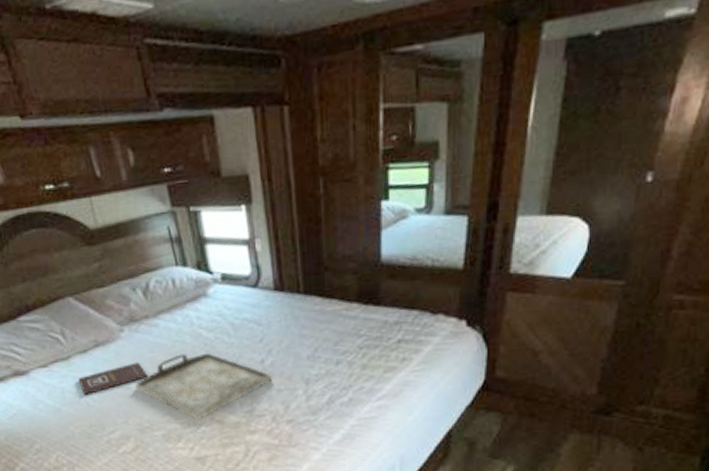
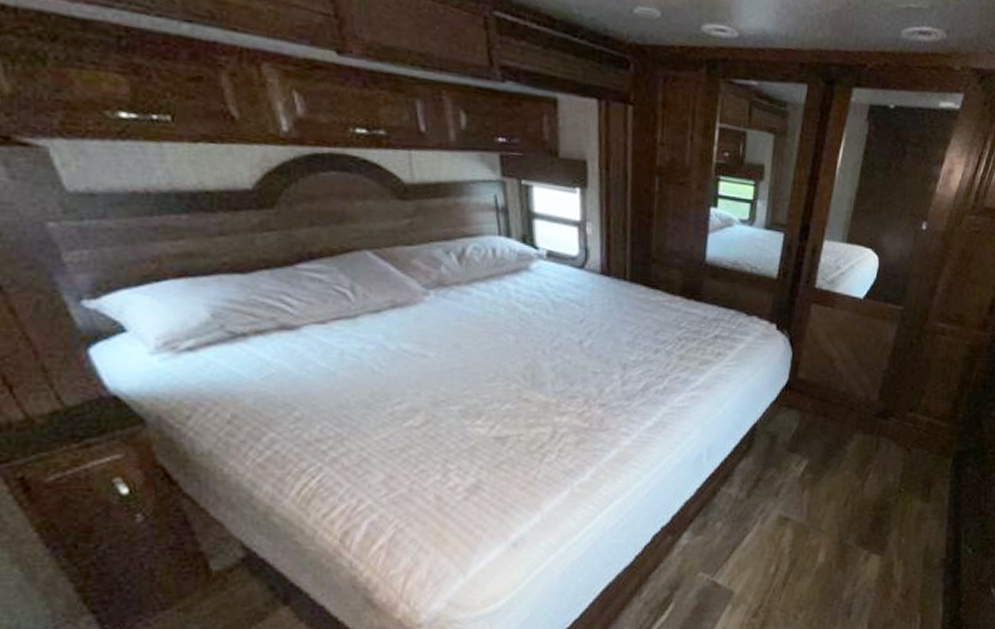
book: present [78,362,149,396] -> none [364,329,452,360]
serving tray: present [134,352,272,420] -> none [433,326,589,397]

